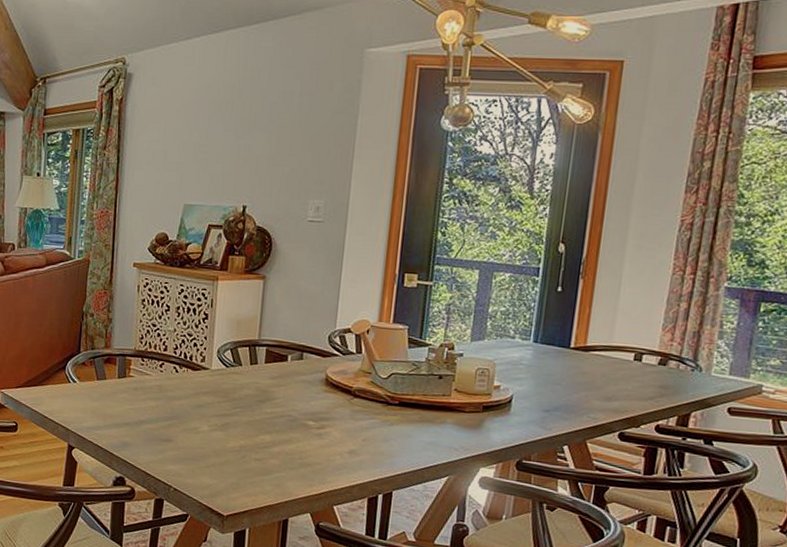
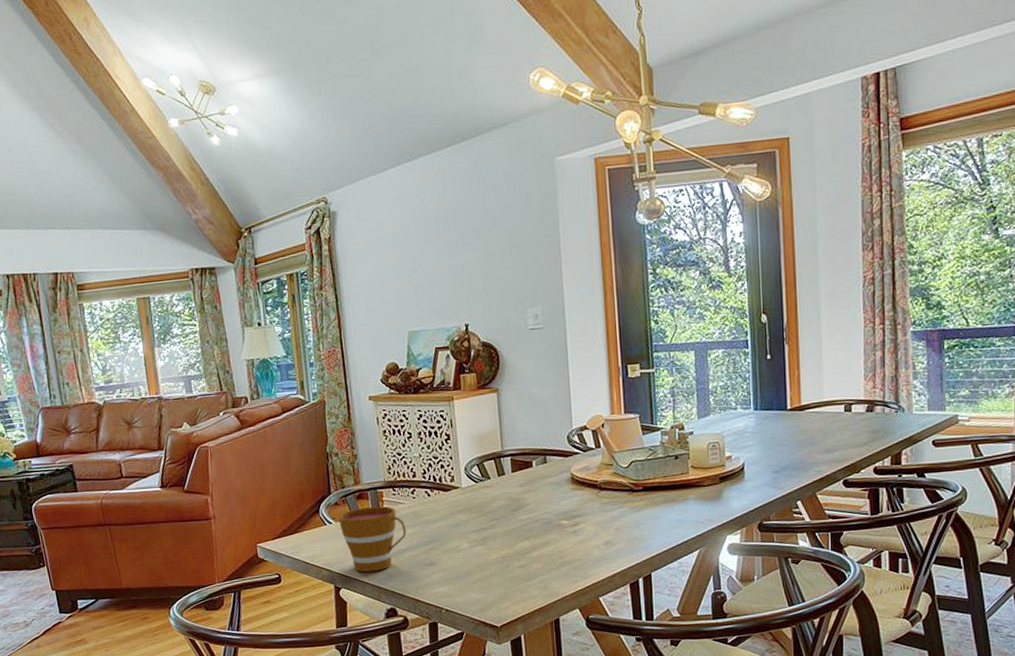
cup: none [82,372,149,438] -> present [337,506,407,573]

